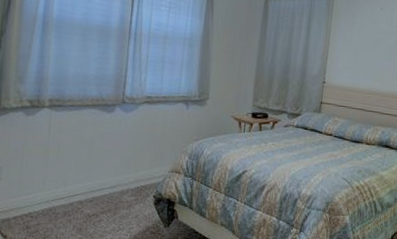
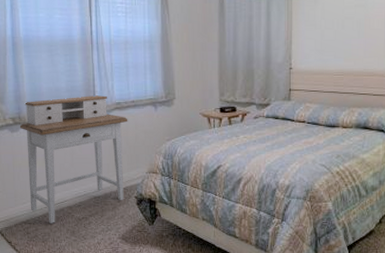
desk: none [36,84,157,218] -> present [19,95,128,223]

